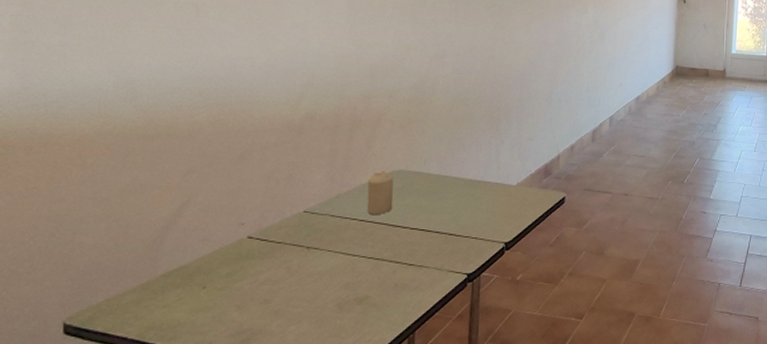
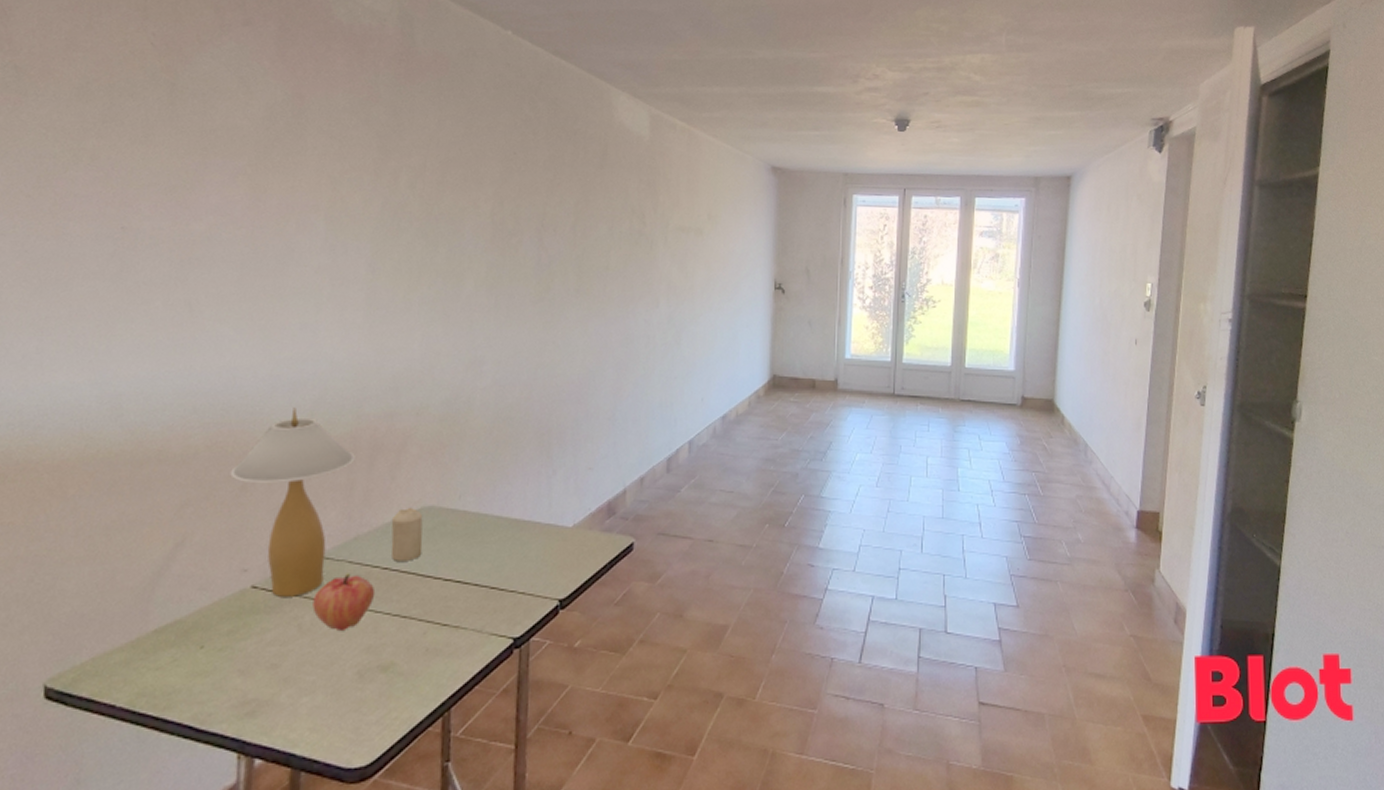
table lamp: none [230,91,338,245] -> present [230,407,355,597]
fruit: none [300,224,353,272] -> present [312,573,376,632]

